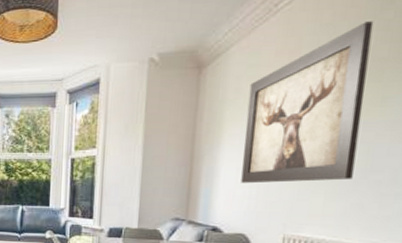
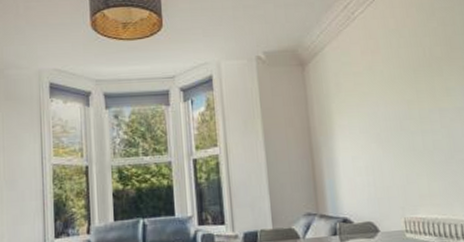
wall art: present [241,21,374,184] -> none [347,28,444,172]

